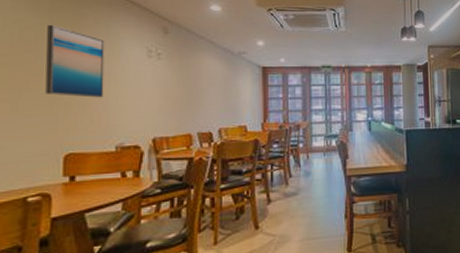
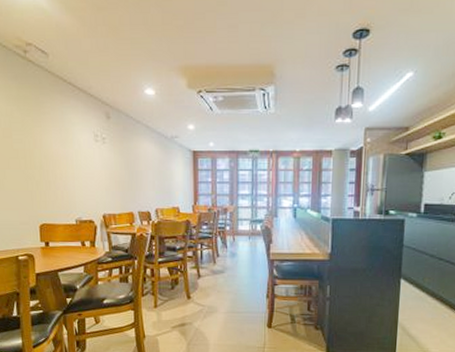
wall art: present [45,24,105,98] -> none [17,112,64,178]

